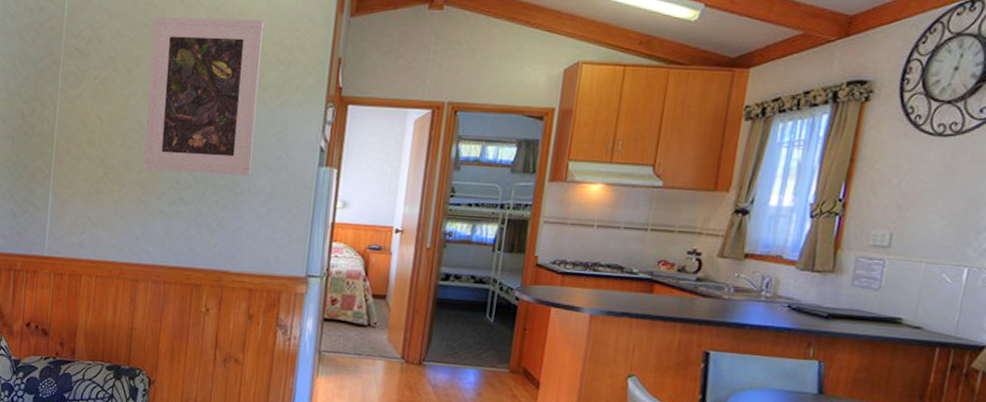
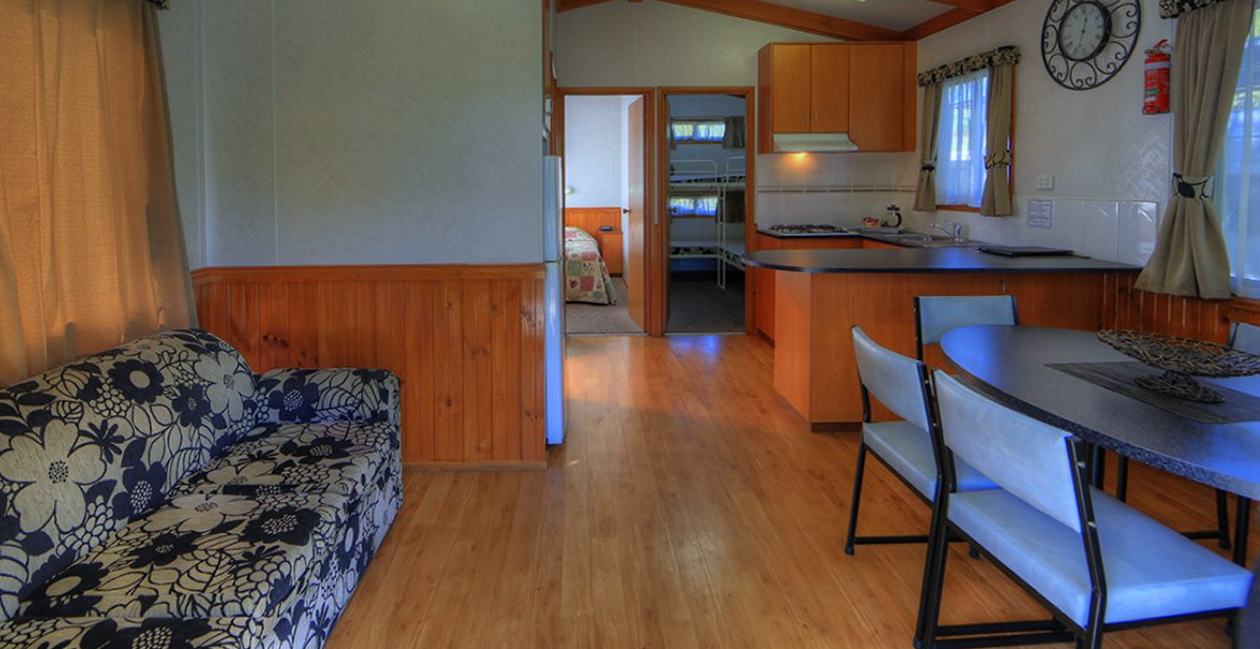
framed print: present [143,16,264,176] -> none [363,20,477,171]

